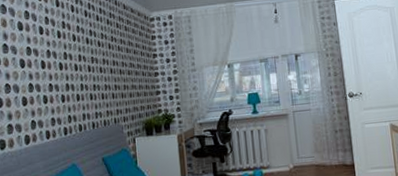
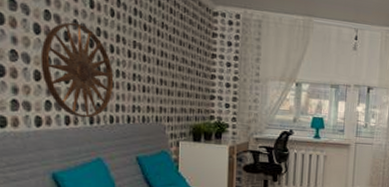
wall art: none [26,52,80,131] -> present [40,22,114,118]

